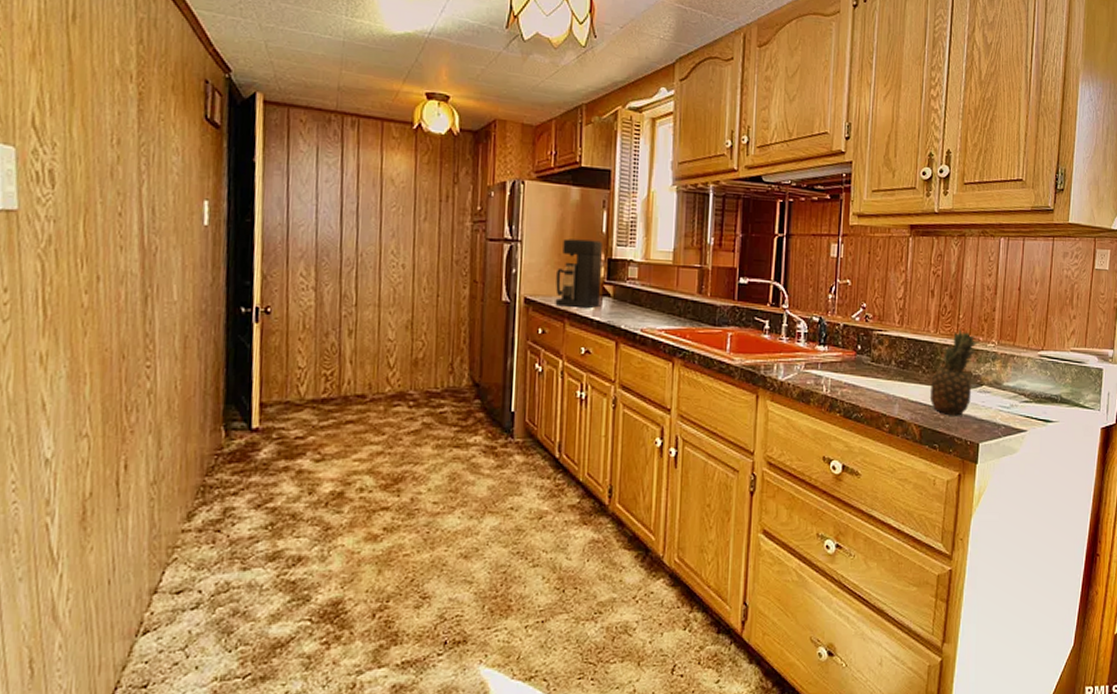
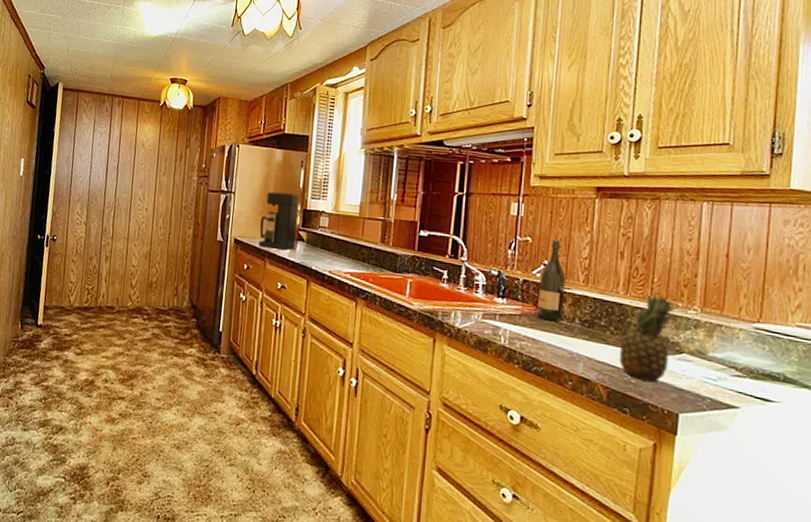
wine bottle: none [856,281,883,366] -> present [536,239,566,322]

